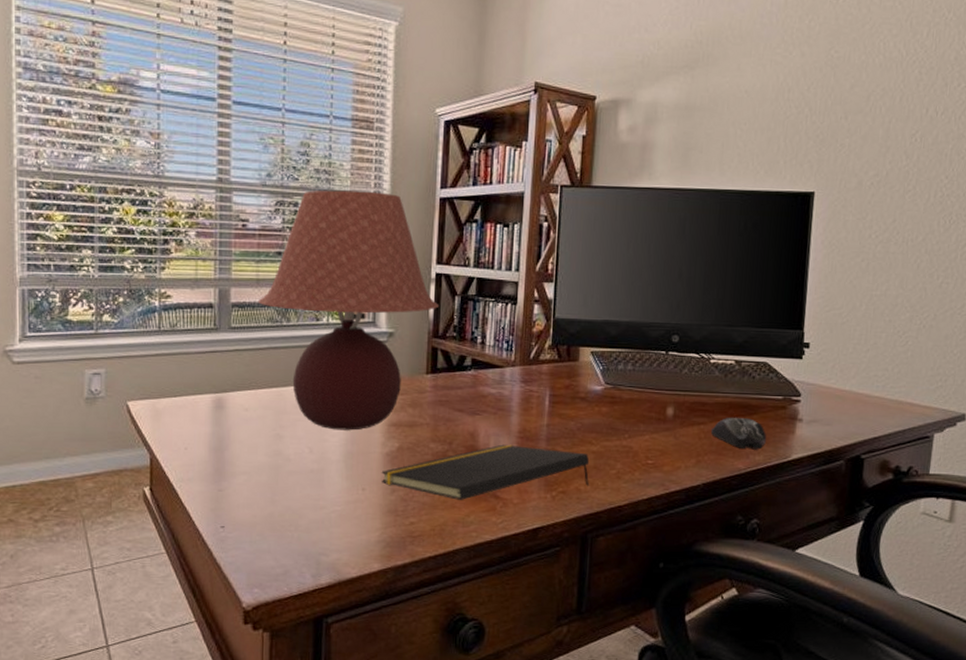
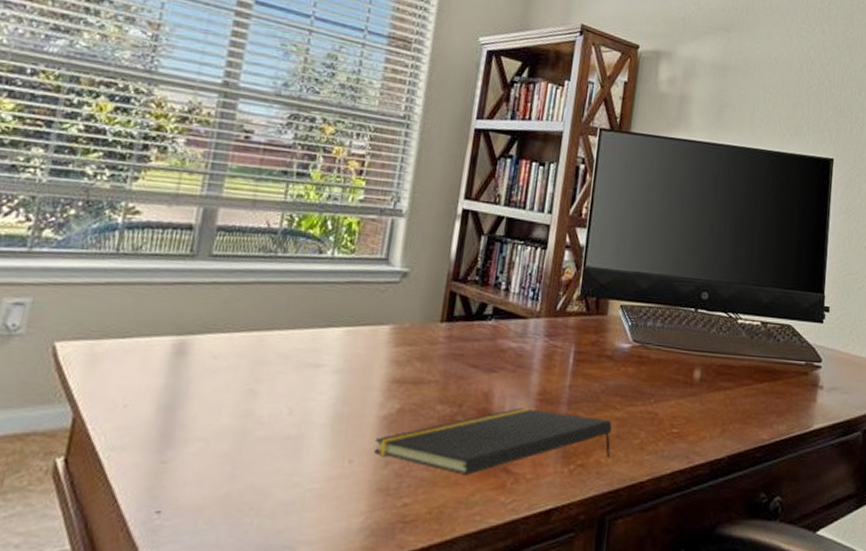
table lamp: present [258,190,439,431] -> none [250,106,463,387]
computer mouse: present [711,417,766,450] -> none [737,382,790,419]

